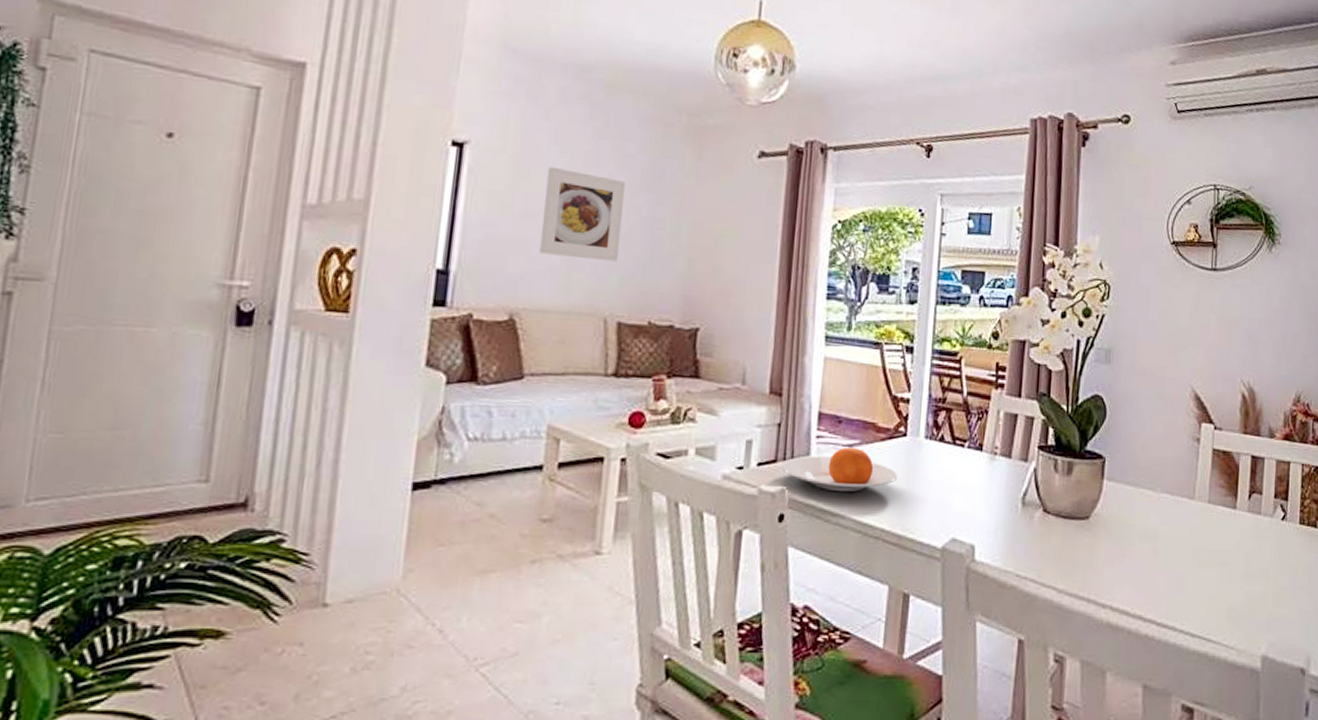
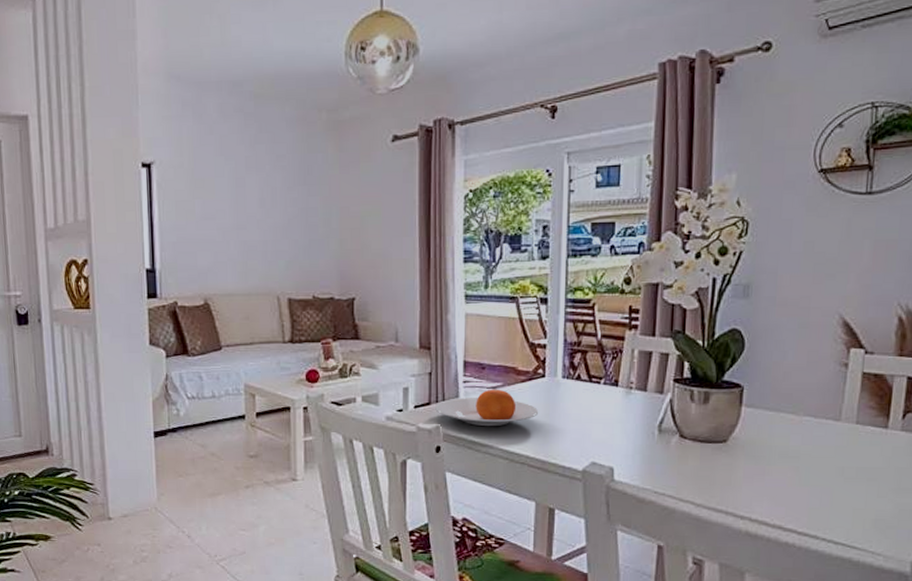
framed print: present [539,166,626,262] -> none [217,174,283,249]

